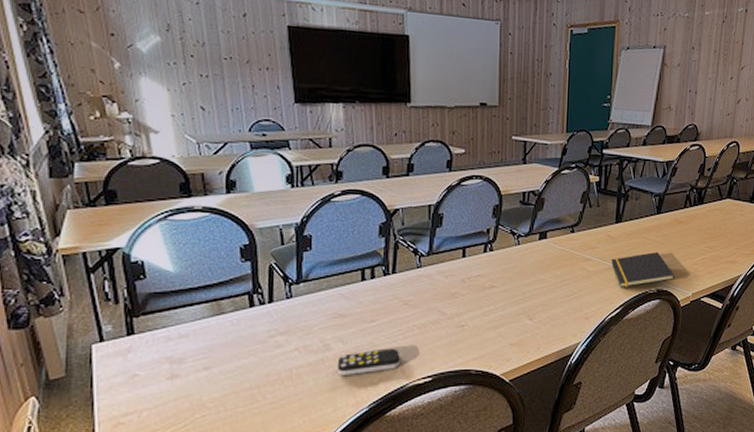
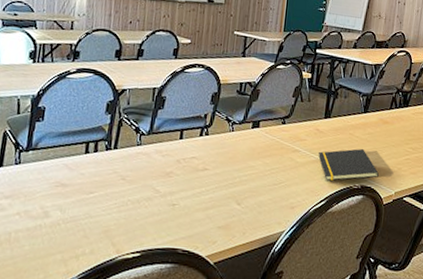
remote control: present [337,348,400,375] -> none [52,220,113,244]

